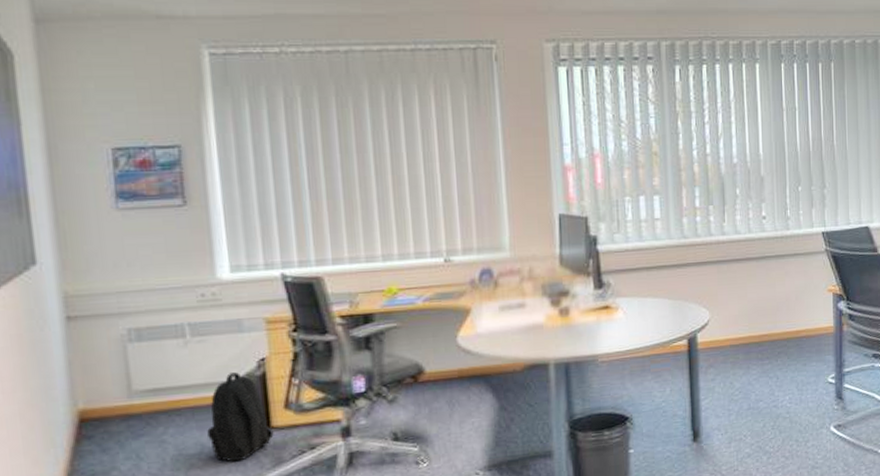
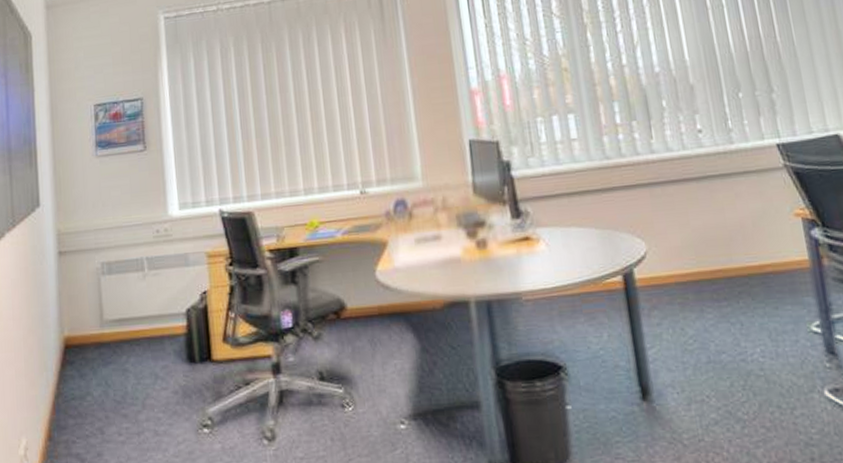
backpack: present [207,372,274,462] -> none [160,305,214,394]

